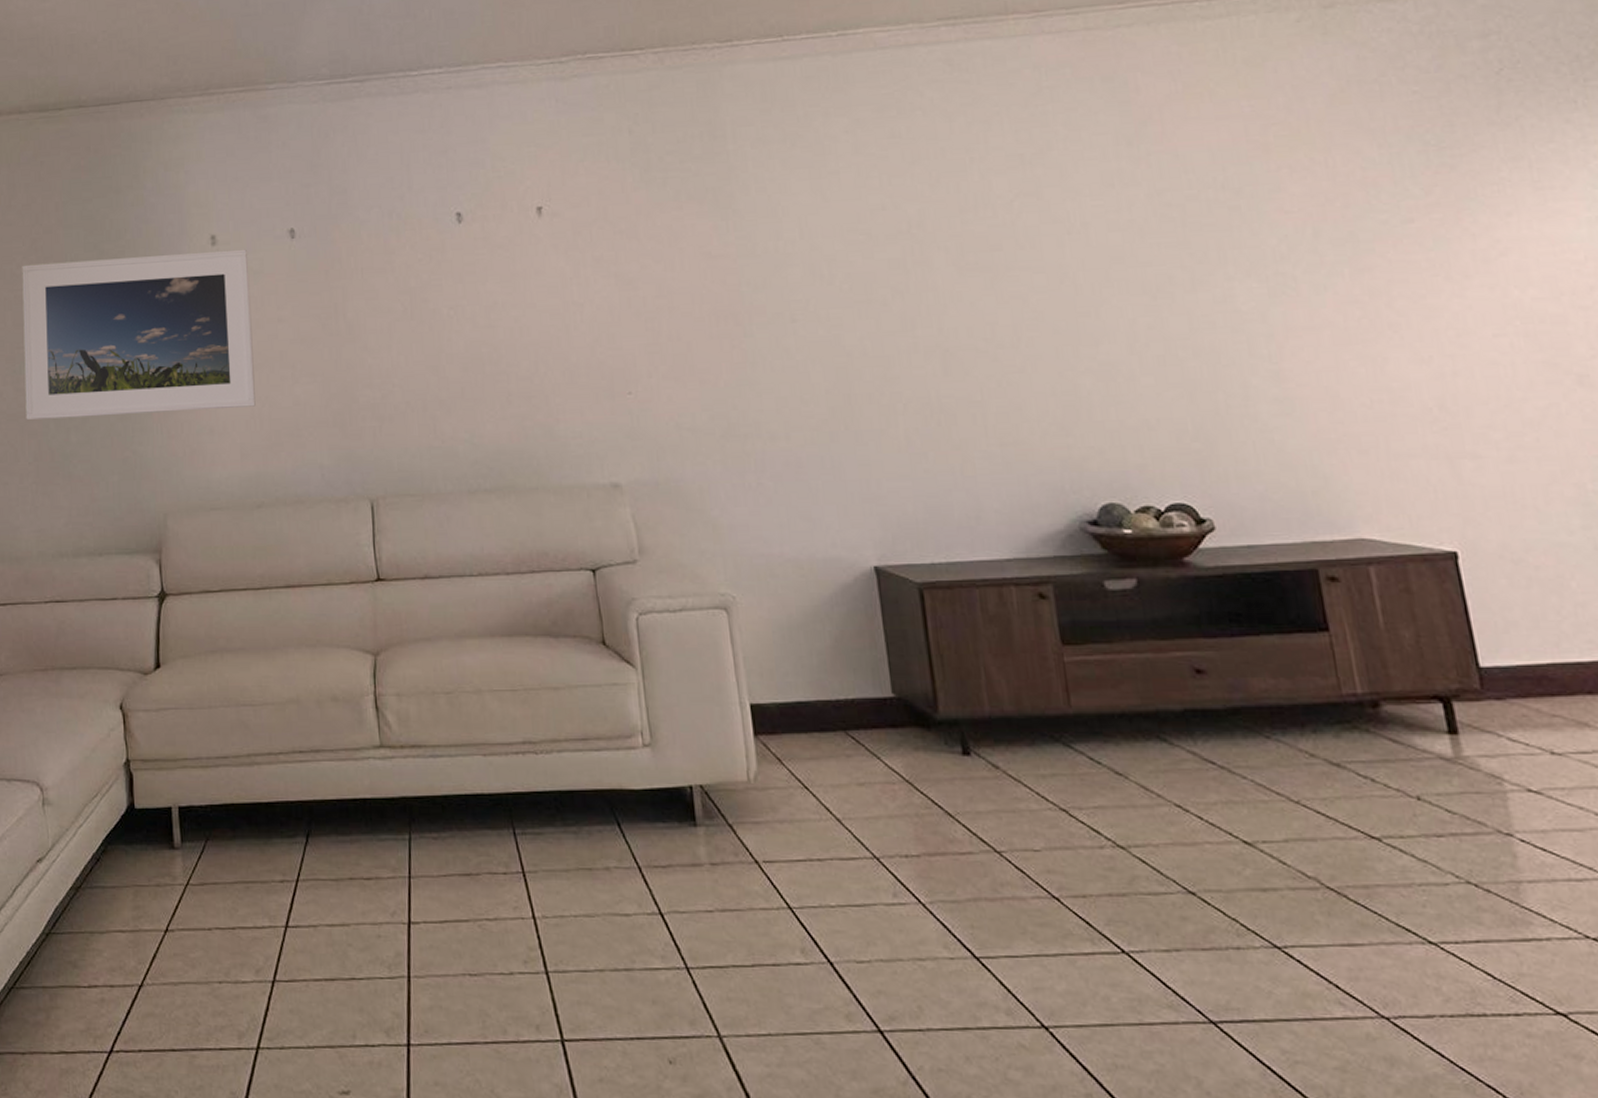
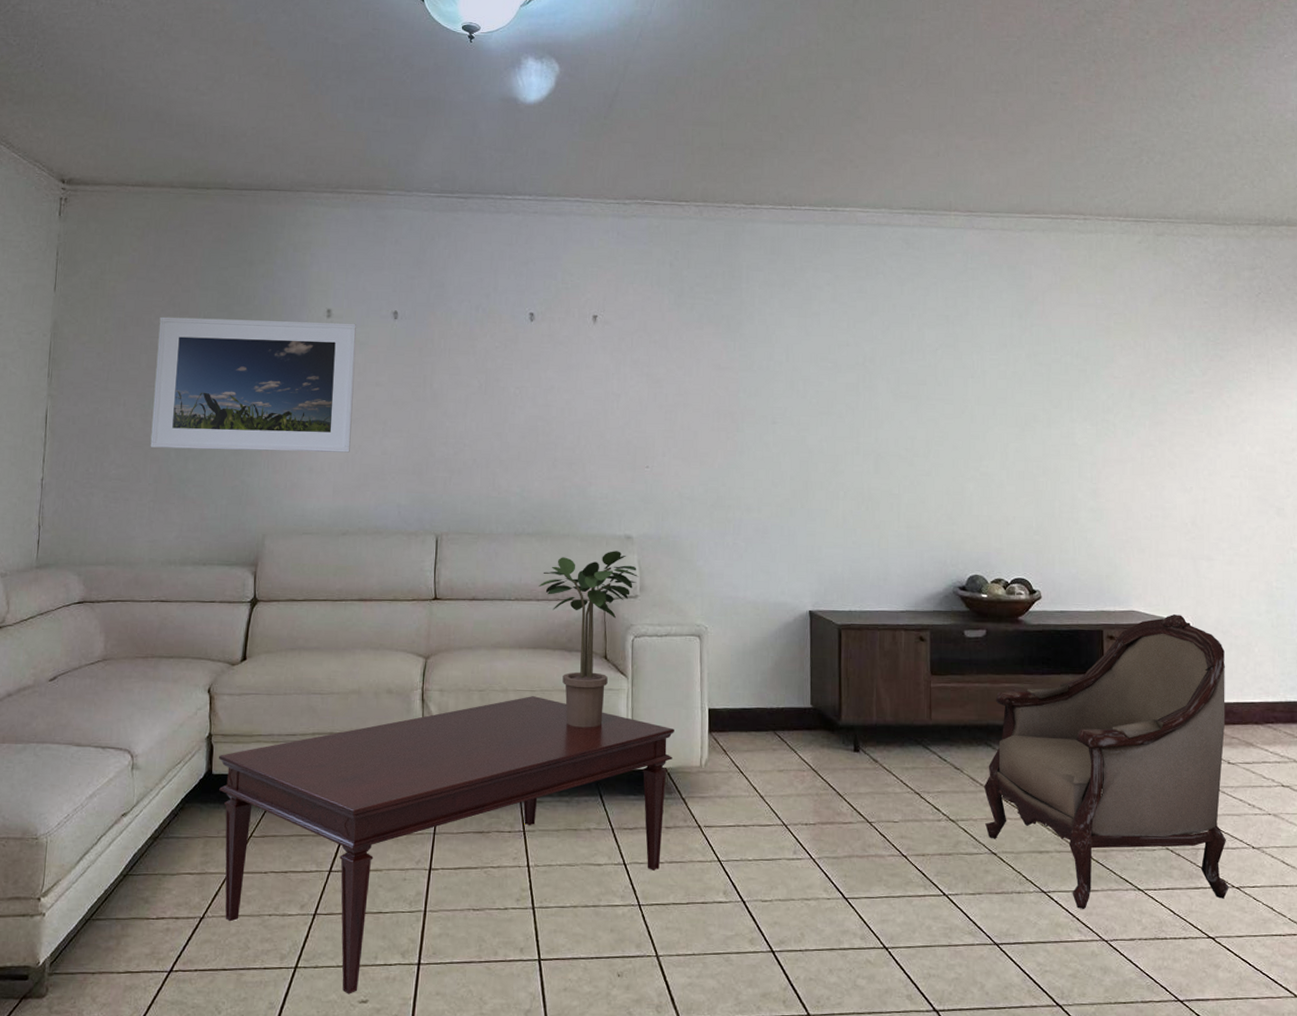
coffee table: none [141,697,709,1083] -> present [219,696,674,994]
potted plant: none [506,504,636,736] -> present [539,551,639,728]
armchair: none [1163,540,1581,973] -> present [984,614,1229,910]

